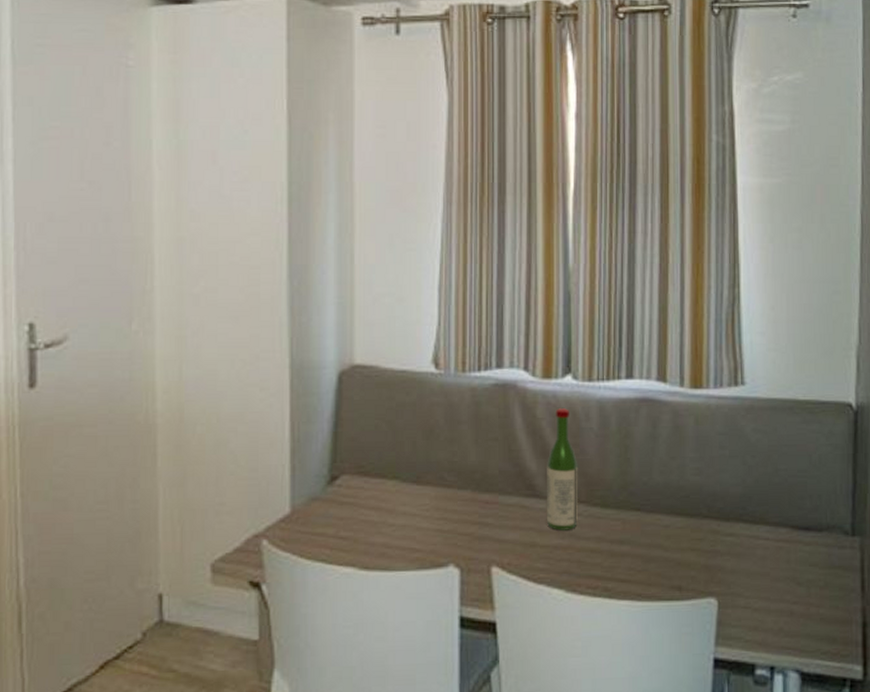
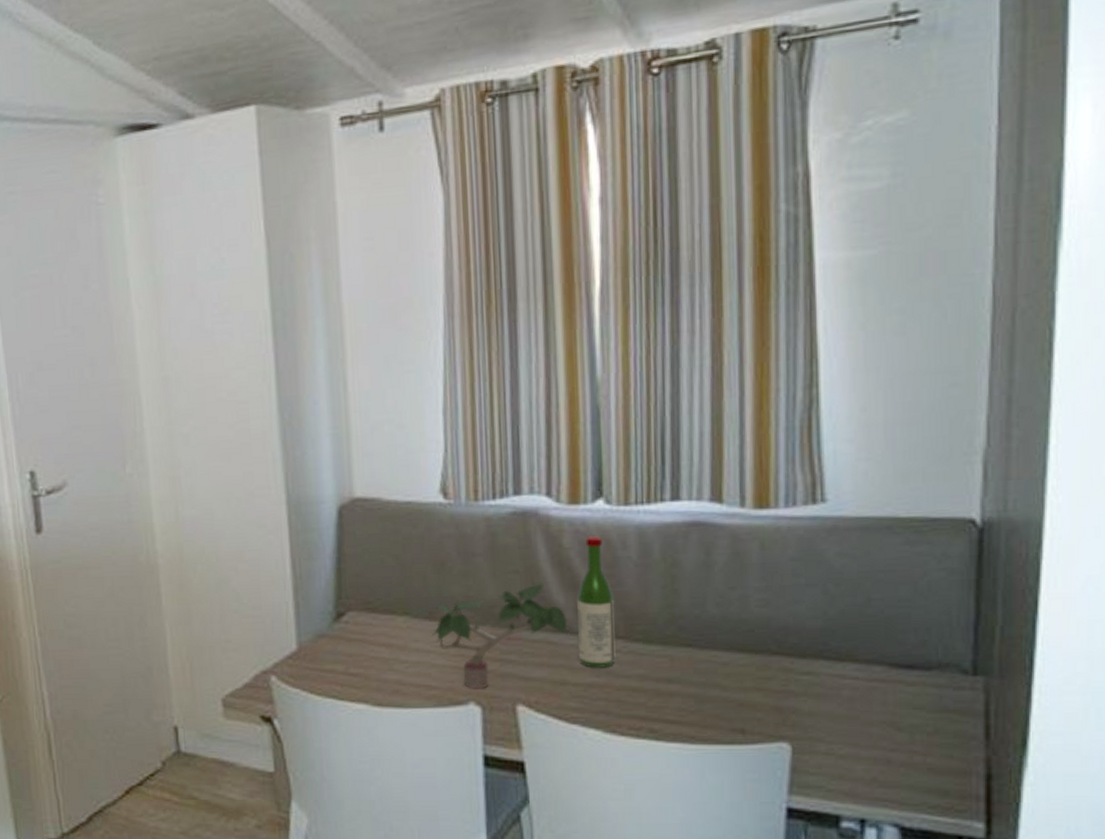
potted plant: none [419,449,538,552] -> present [432,582,568,689]

